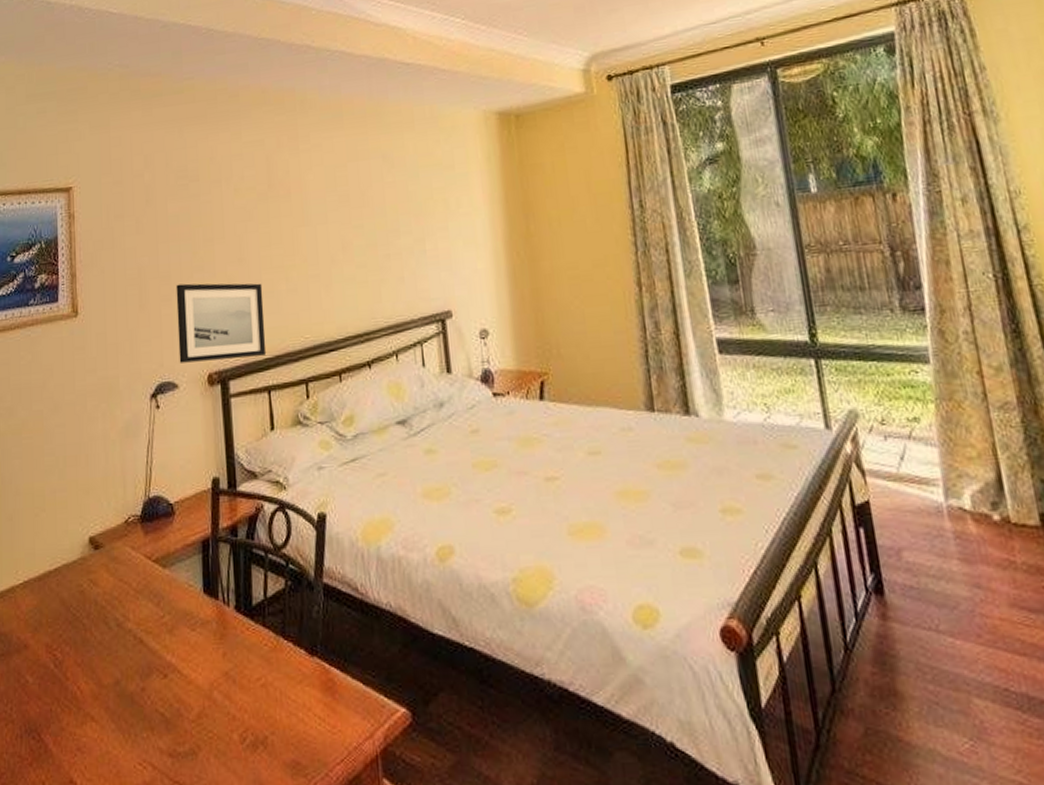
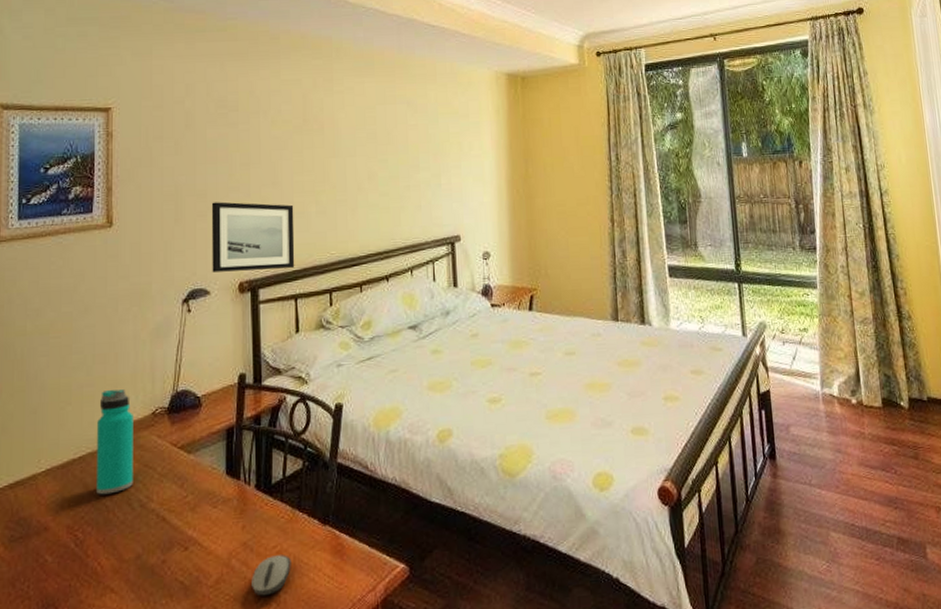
water bottle: none [71,495,109,612] -> present [95,389,133,495]
computer mouse: none [235,689,278,736] -> present [251,554,291,596]

